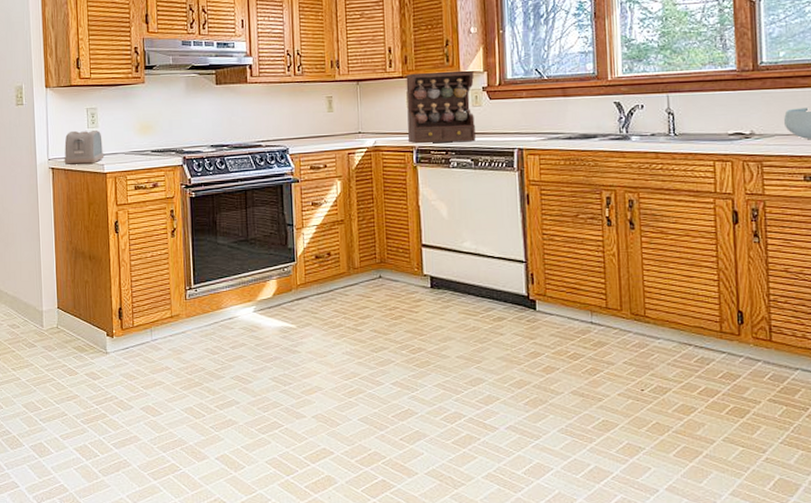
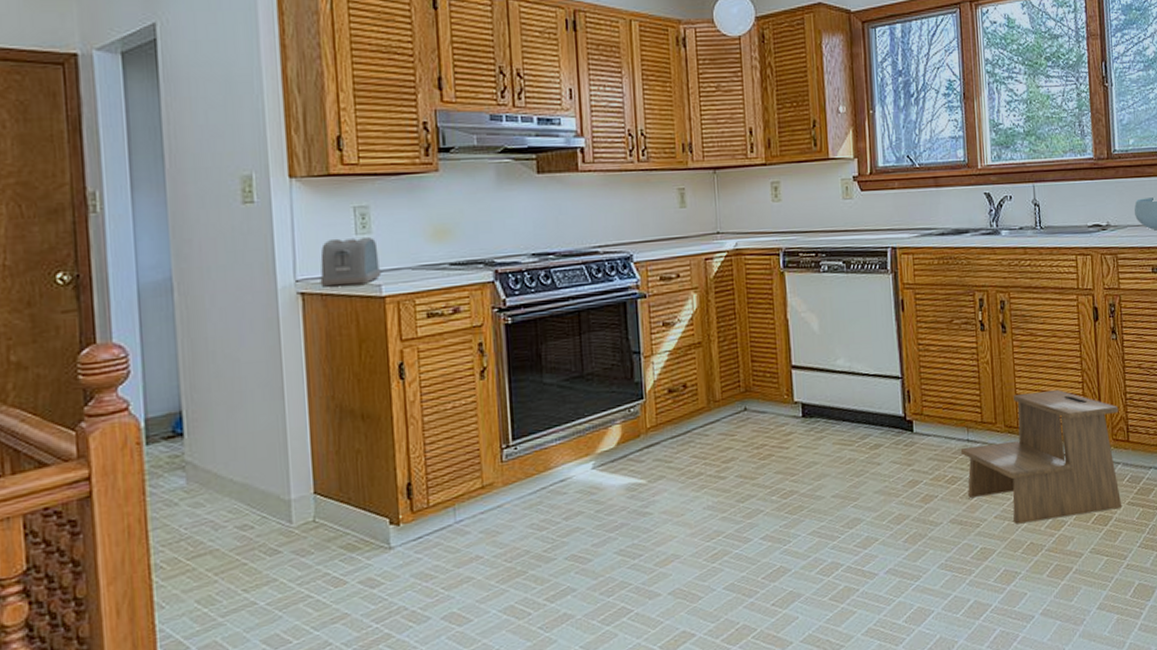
spice rack: present [406,71,476,144] -> none [769,158,847,245]
step stool: none [583,286,762,404] -> present [960,390,1122,525]

